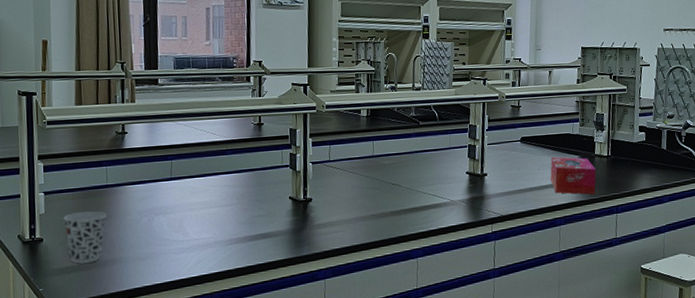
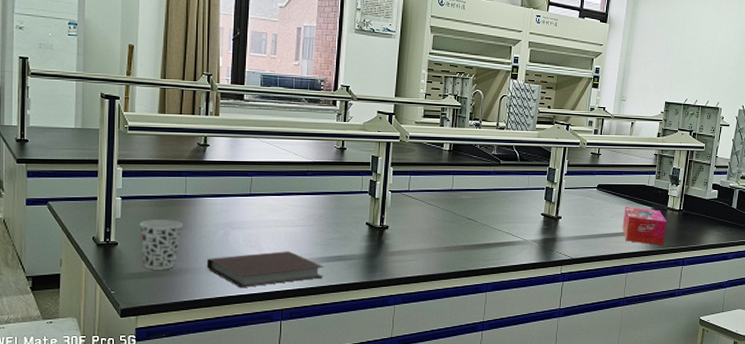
notebook: none [132,233,250,274] -> present [206,251,324,287]

